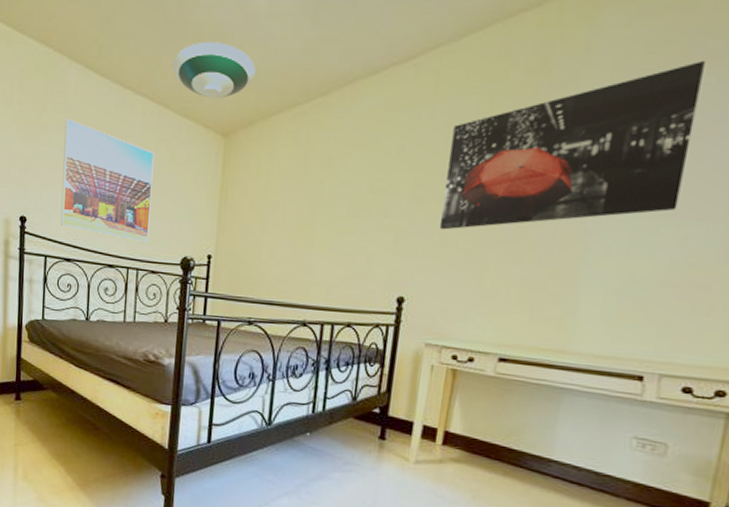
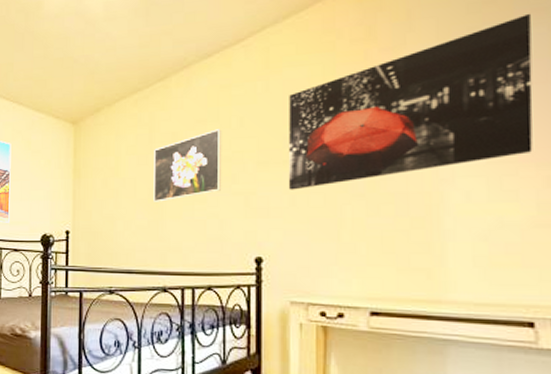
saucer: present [172,42,256,98] -> none [23,46,97,93]
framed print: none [302,157,381,232] -> present [153,129,222,202]

